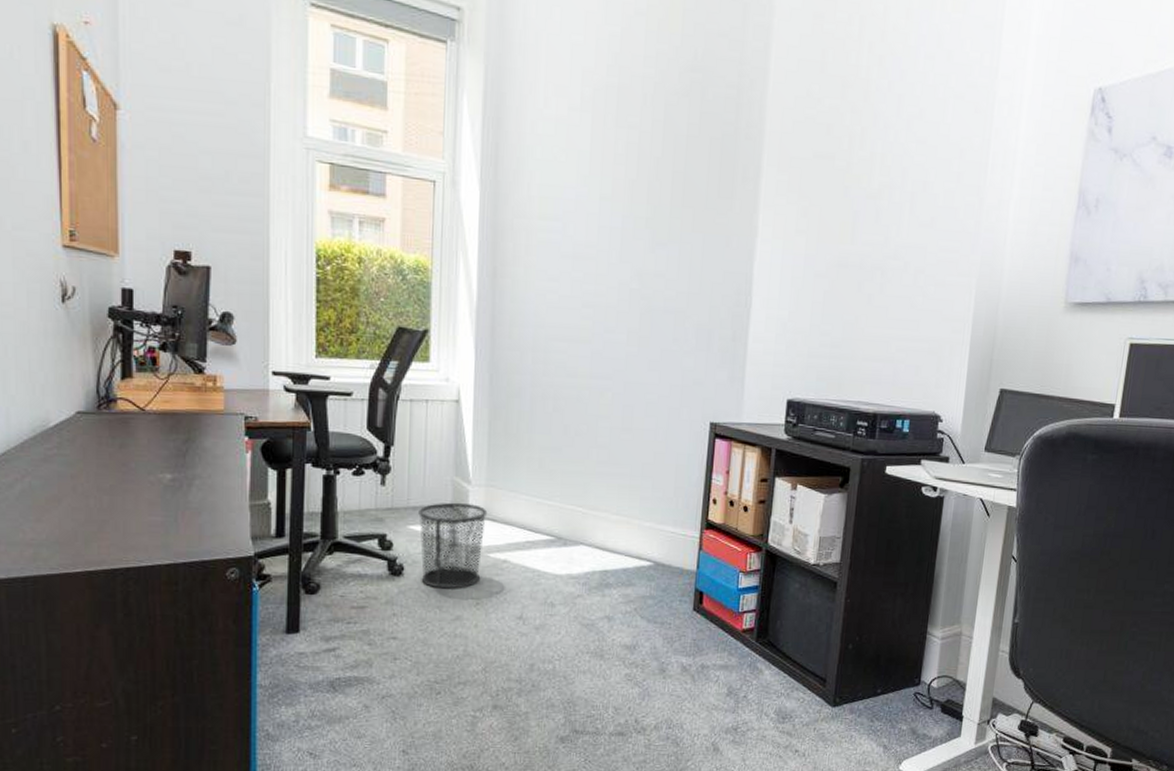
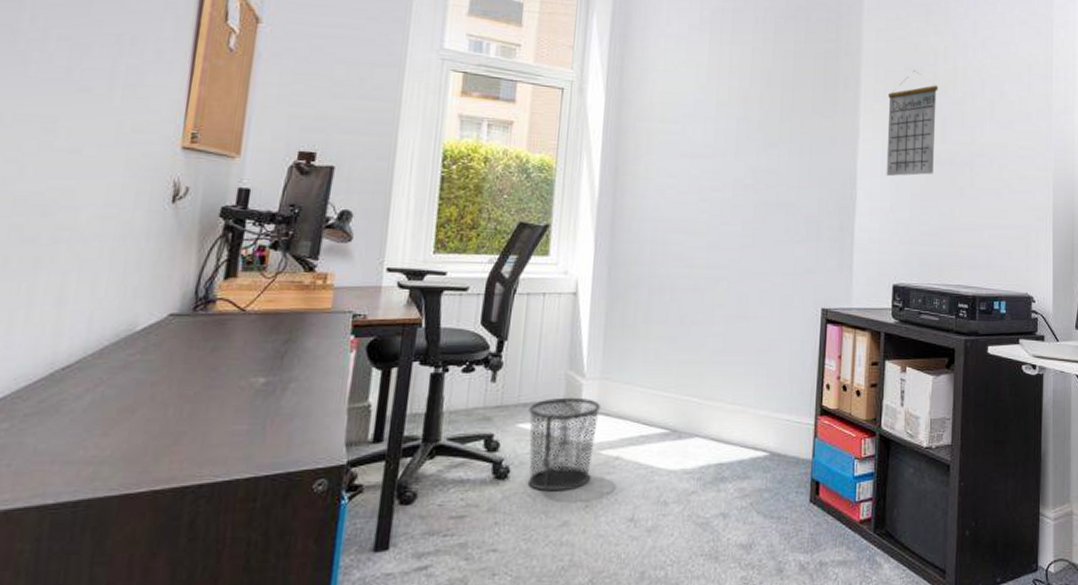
calendar: none [785,156,851,282] -> present [886,69,938,177]

